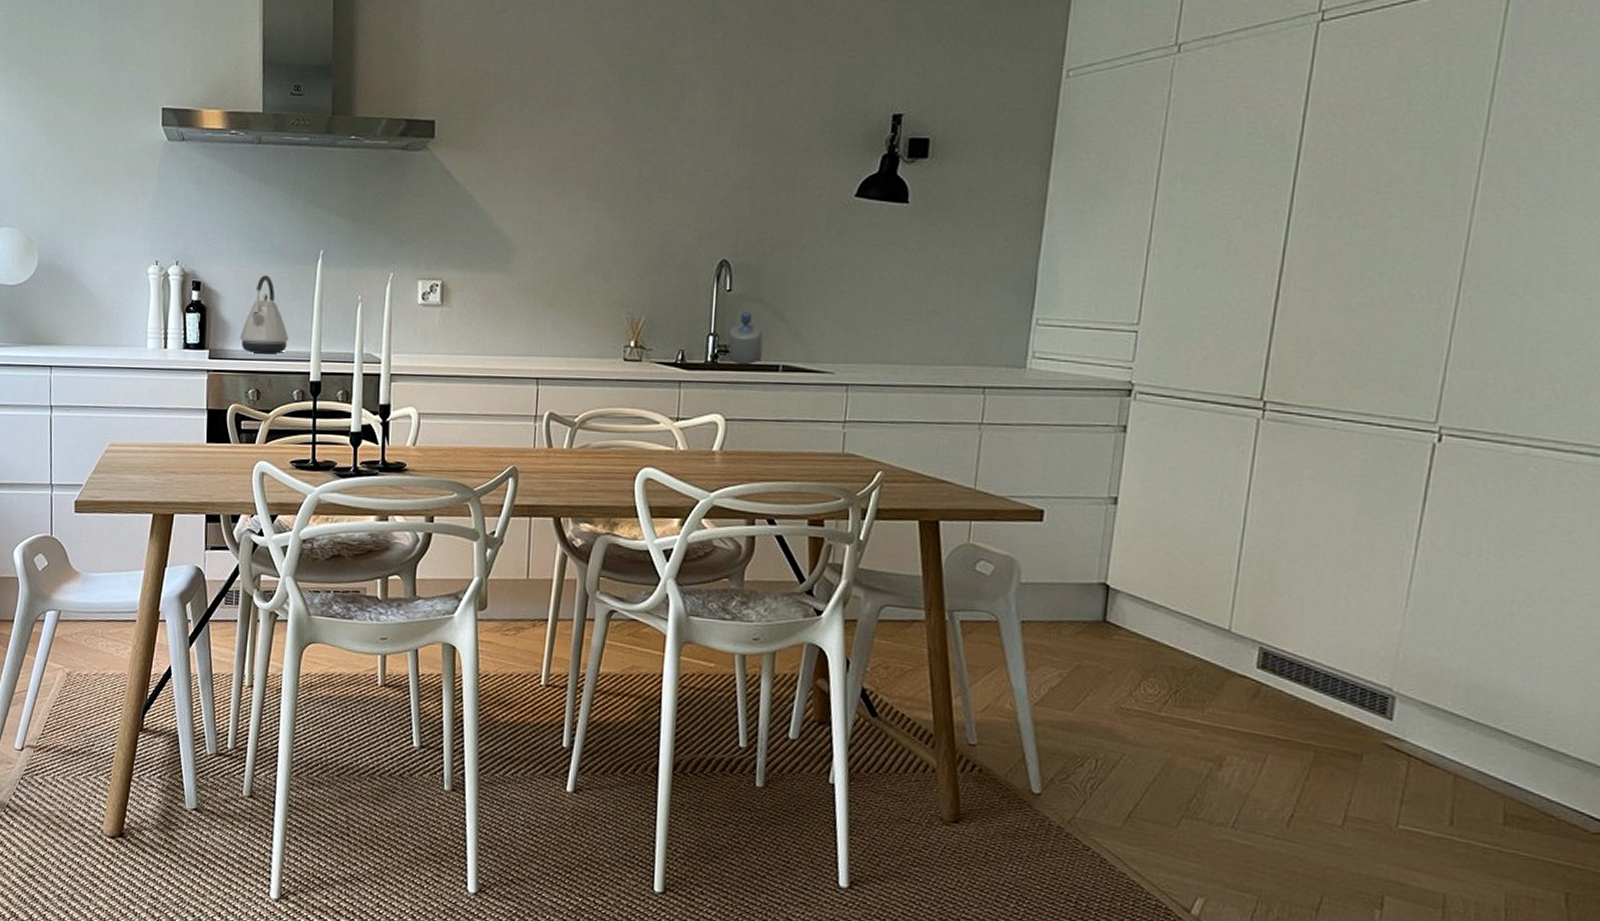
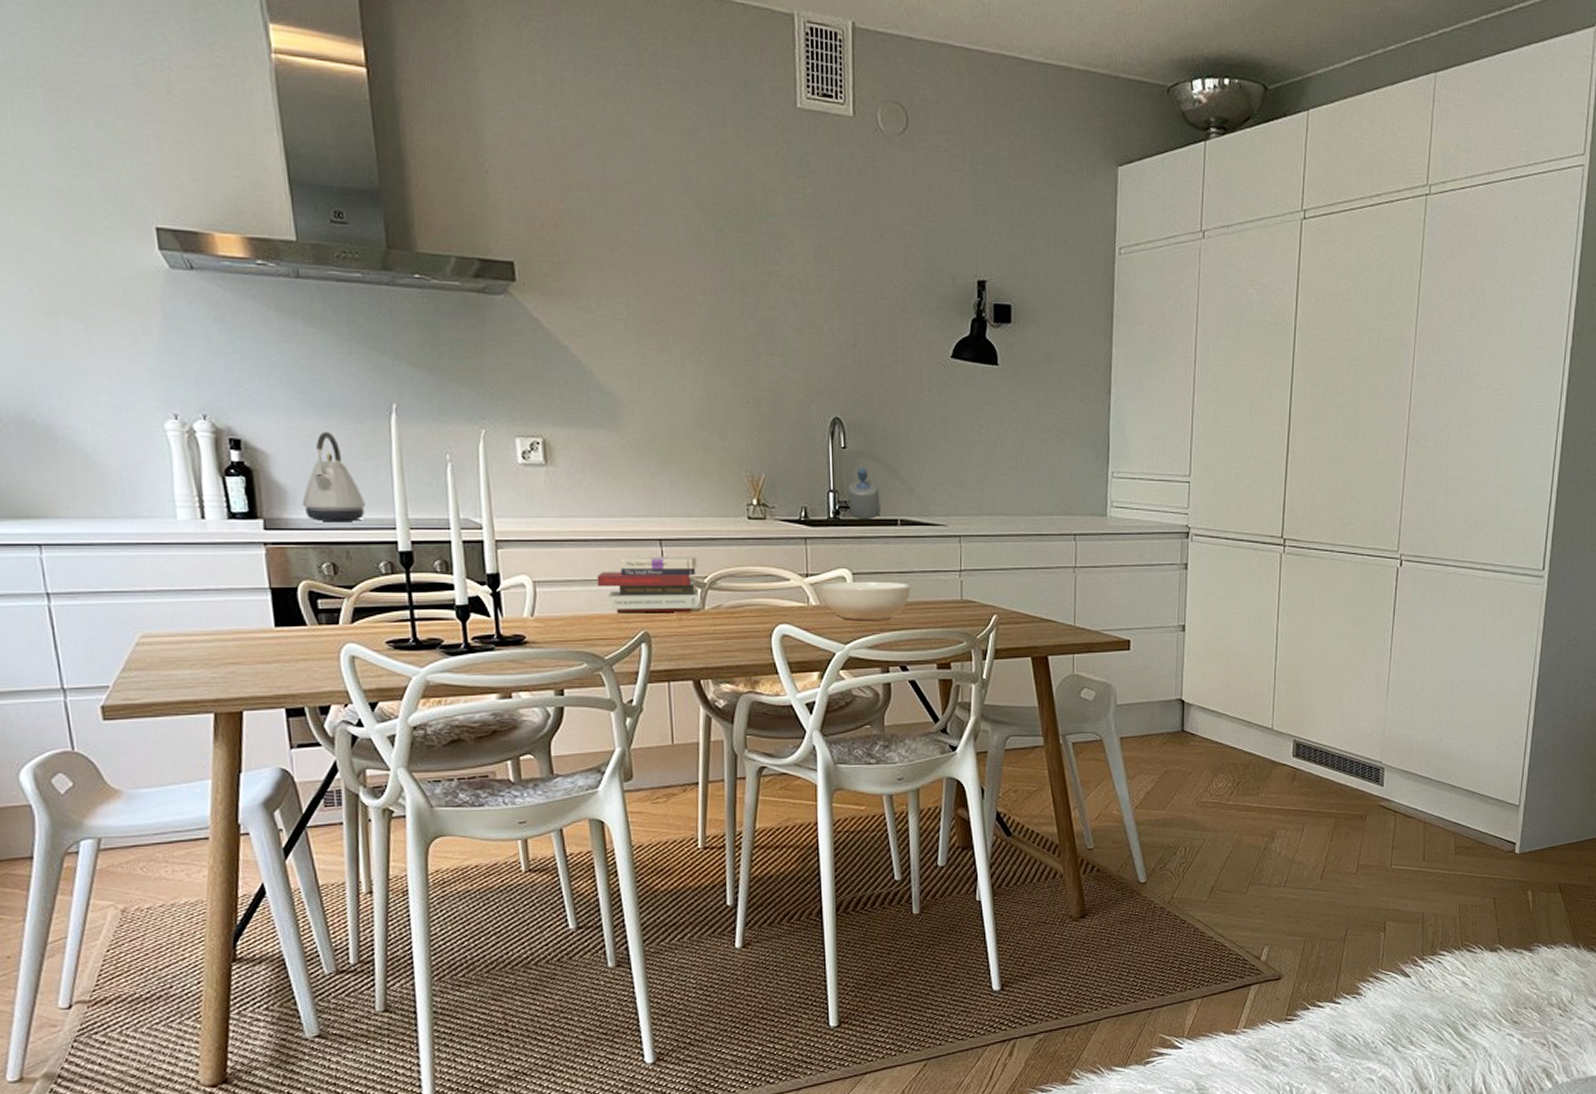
books: none [474,393,570,451] -> present [596,556,702,613]
bowl: none [689,427,787,471] -> present [819,581,911,621]

